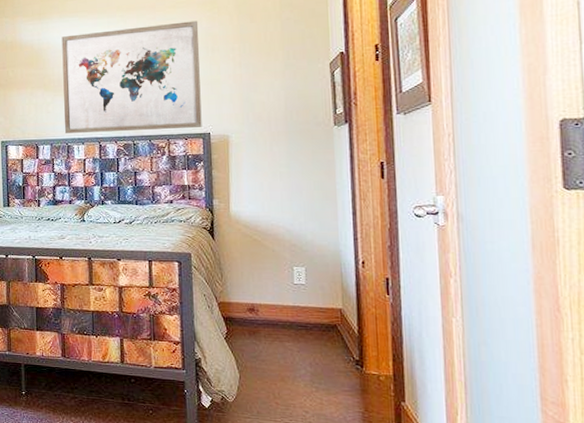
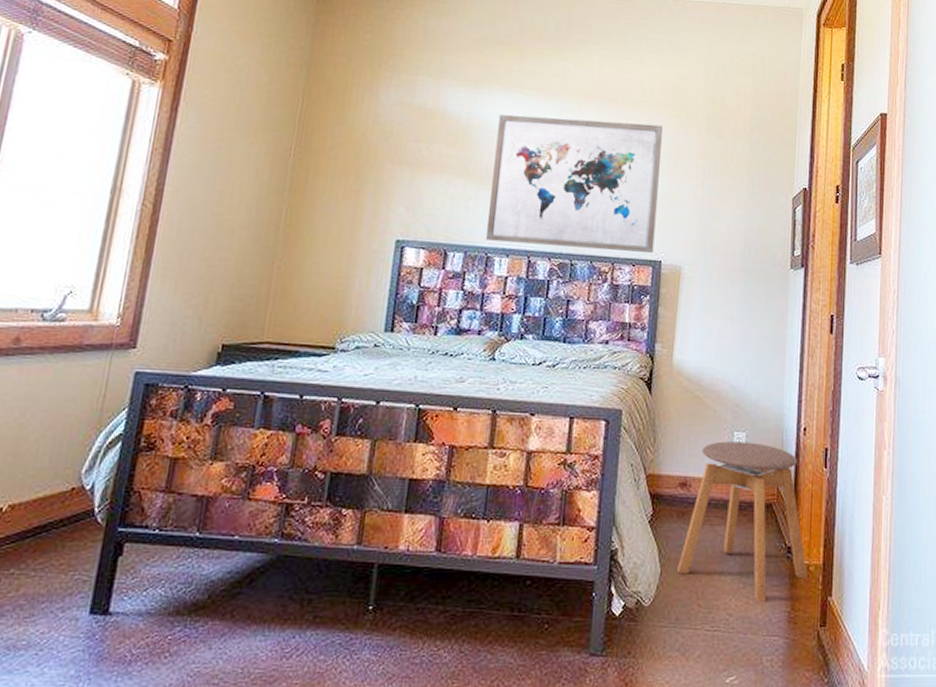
stool: none [254,275,379,403] -> present [677,441,808,602]

